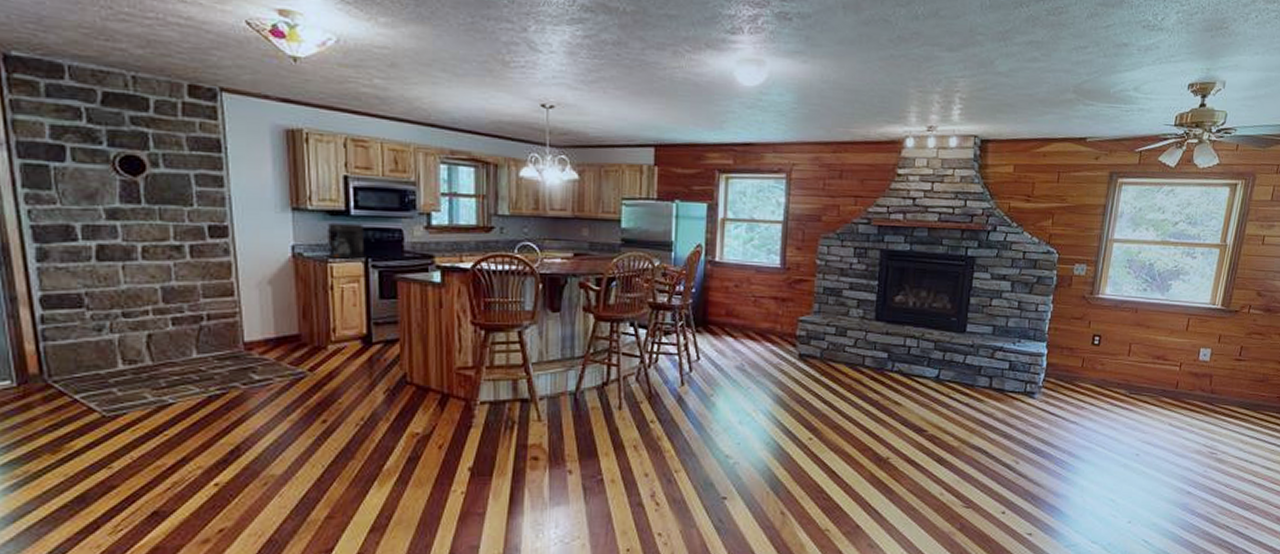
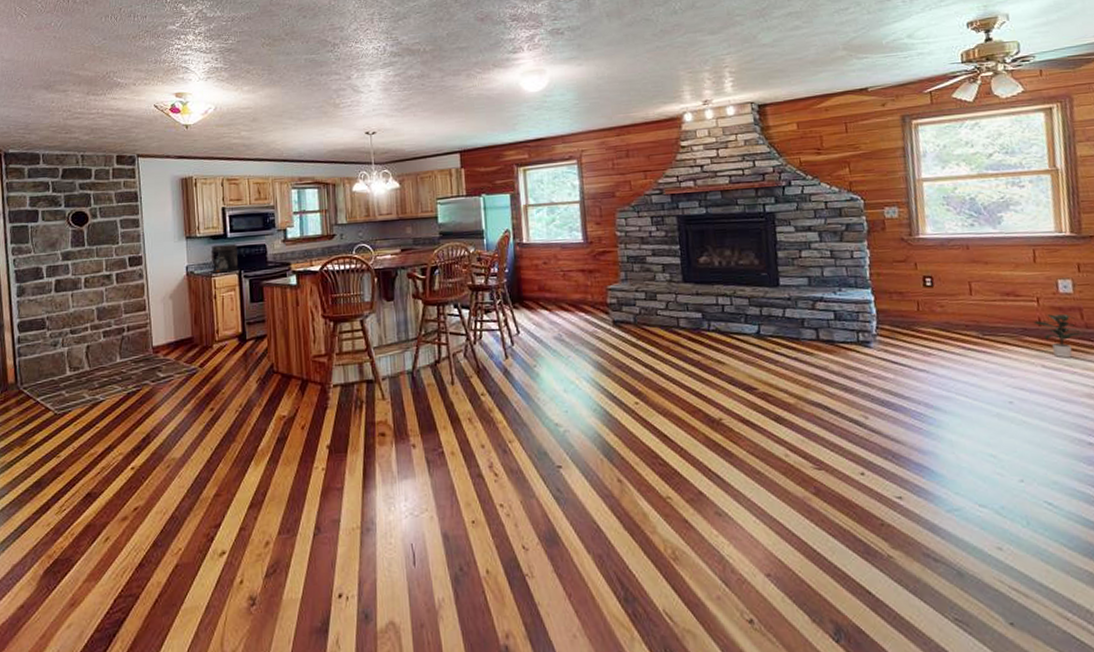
potted plant: none [1172,379,1209,419] -> present [1033,314,1085,359]

